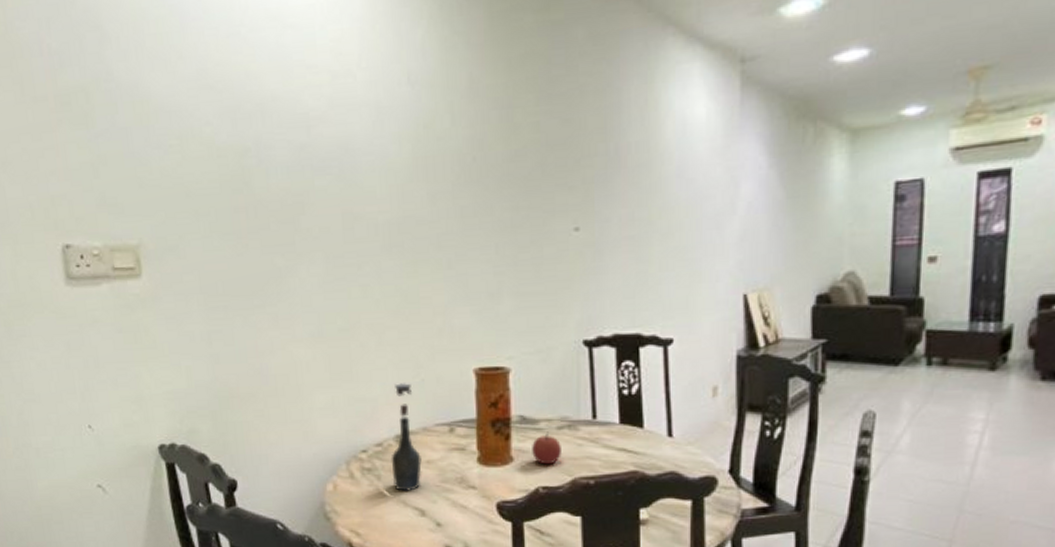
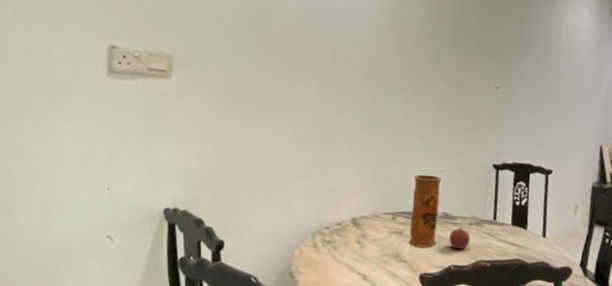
bottle: present [391,383,422,491] -> none [345,180,369,261]

